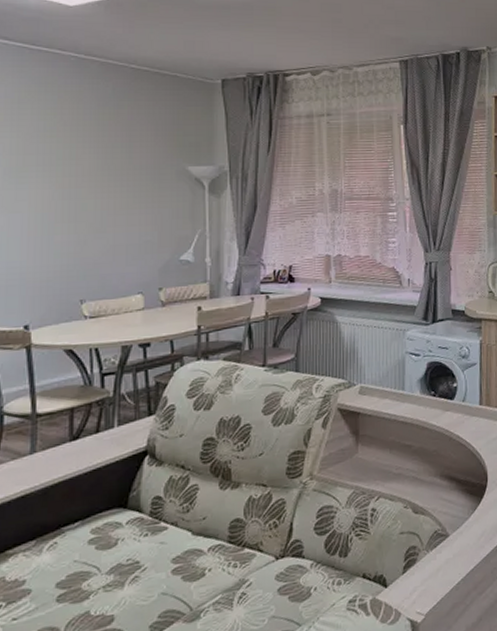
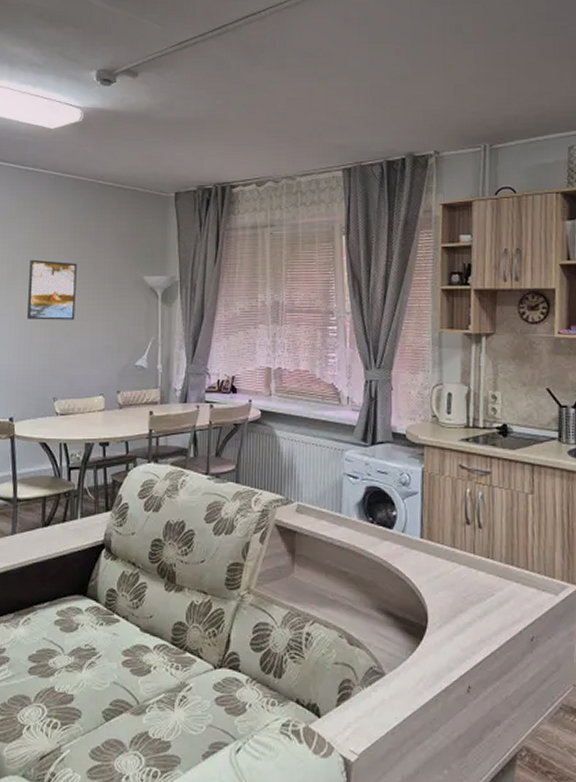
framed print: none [45,149,106,216] -> present [27,259,77,320]

